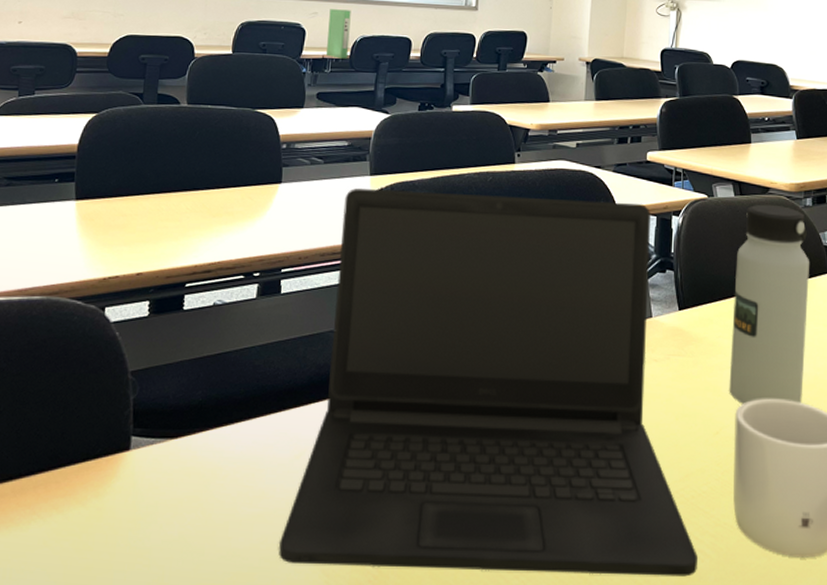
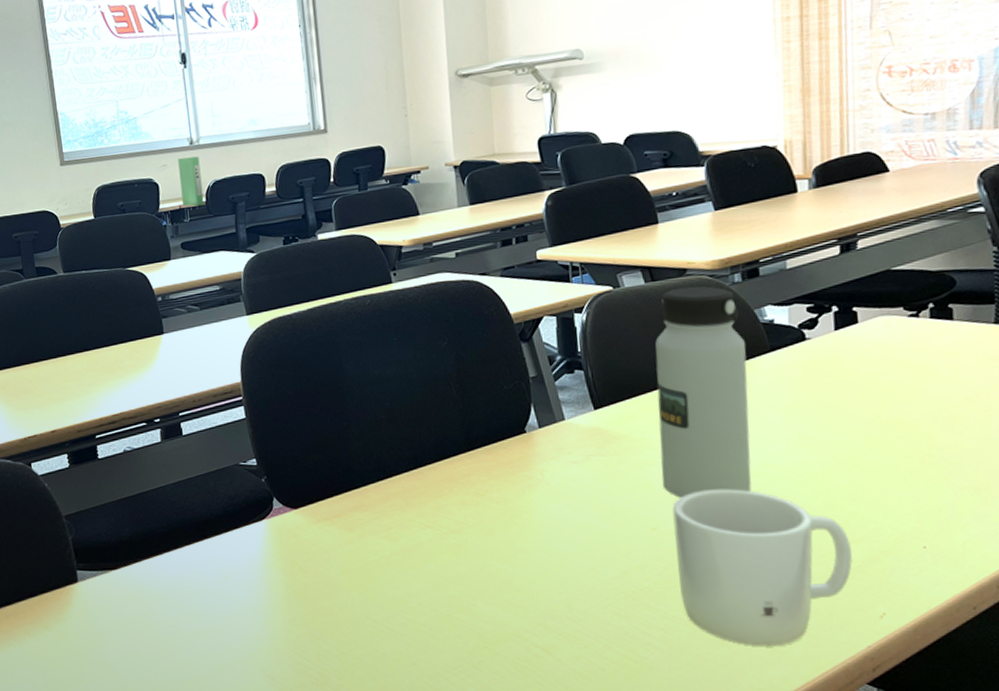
laptop: present [279,188,697,577] -> none [223,306,648,671]

